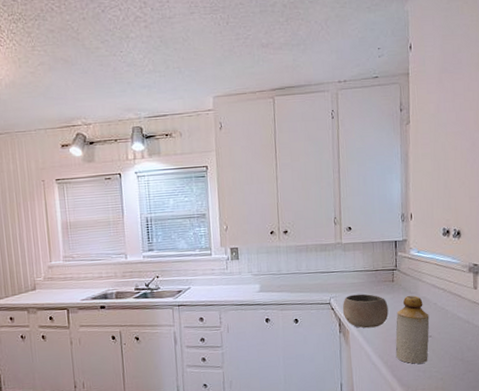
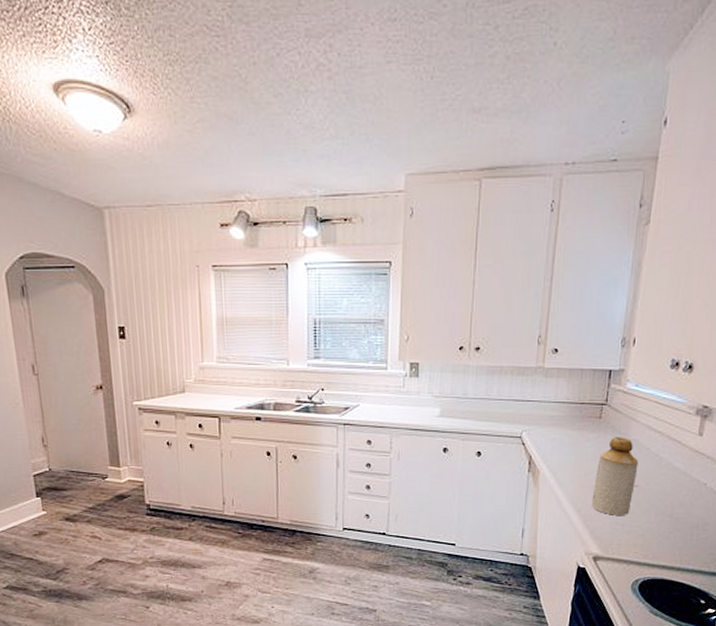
bowl: present [342,293,389,329] -> none [534,429,590,470]

